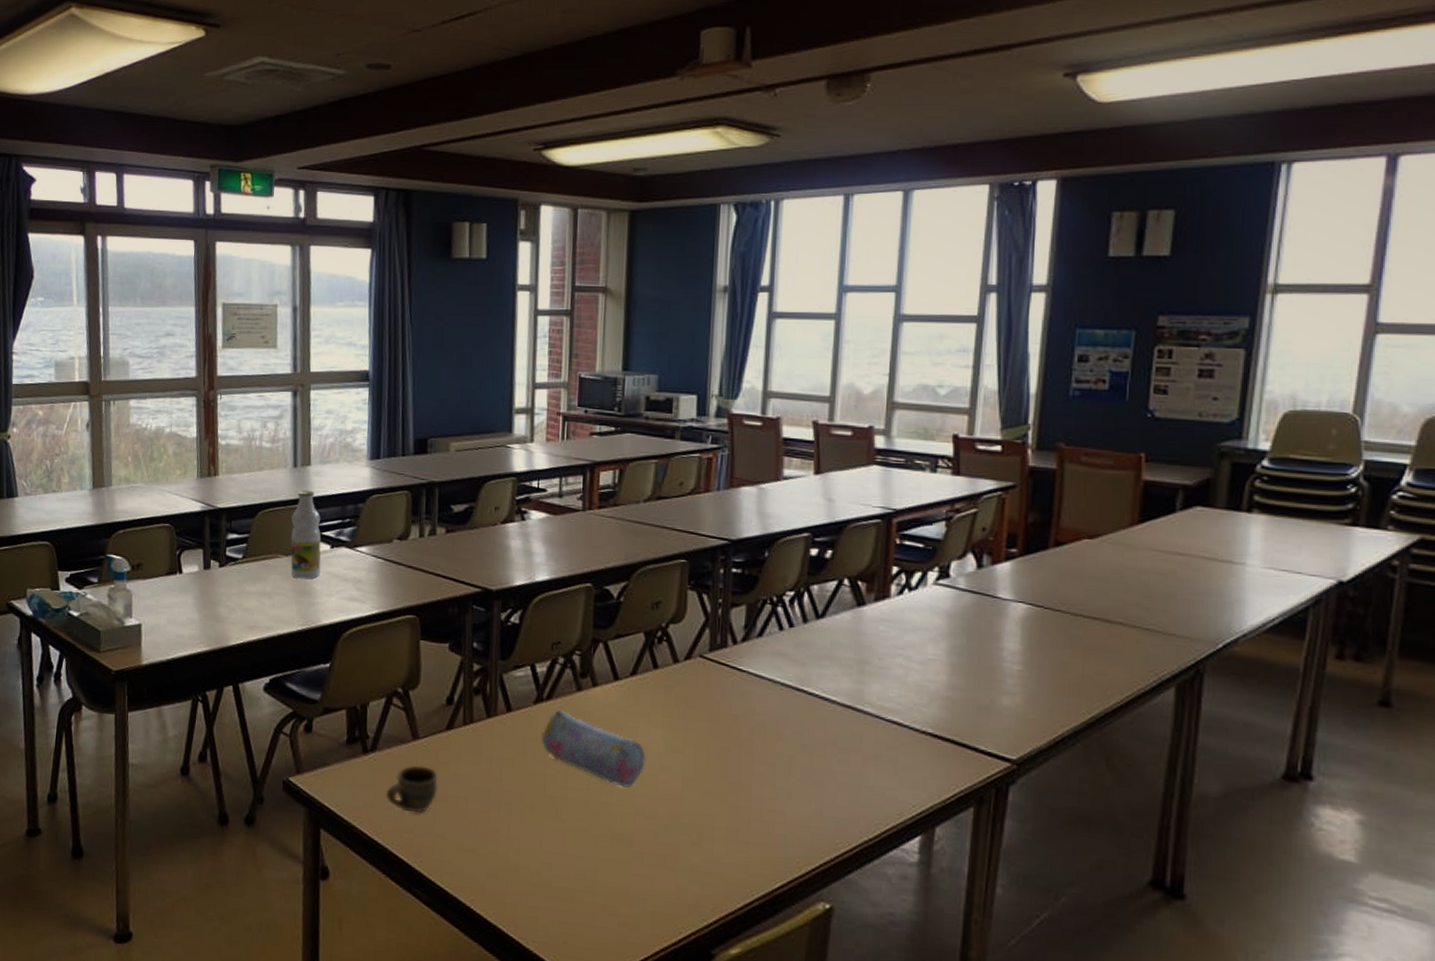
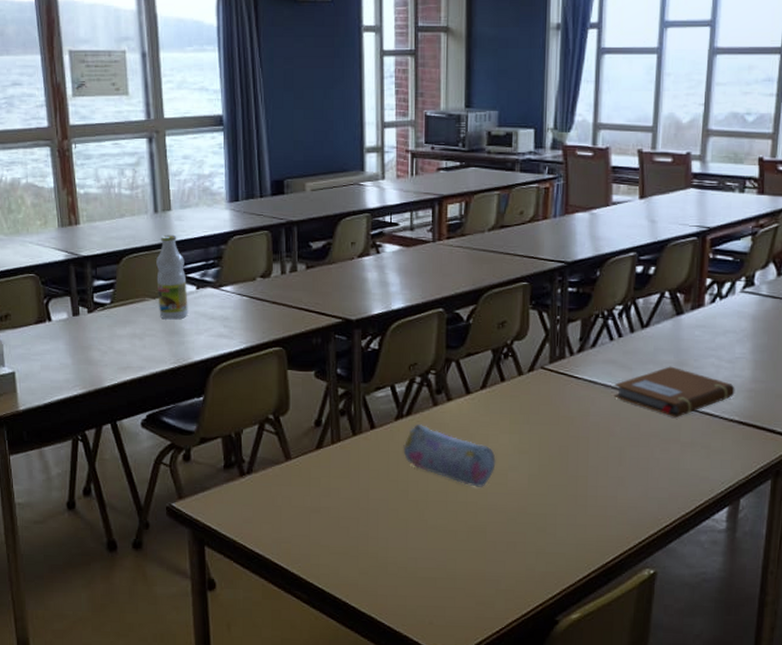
cup: present [385,765,439,814] -> none [263,483,312,525]
notebook: none [783,664,928,724] -> present [613,366,735,417]

